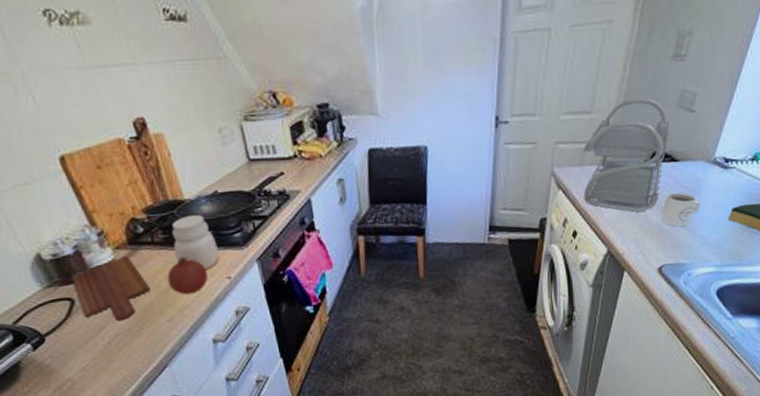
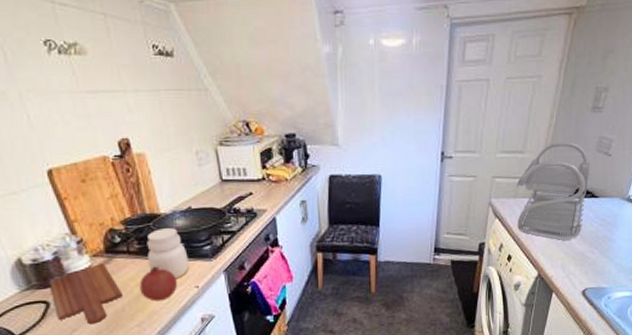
mug: present [661,192,701,227] -> none [584,224,618,255]

